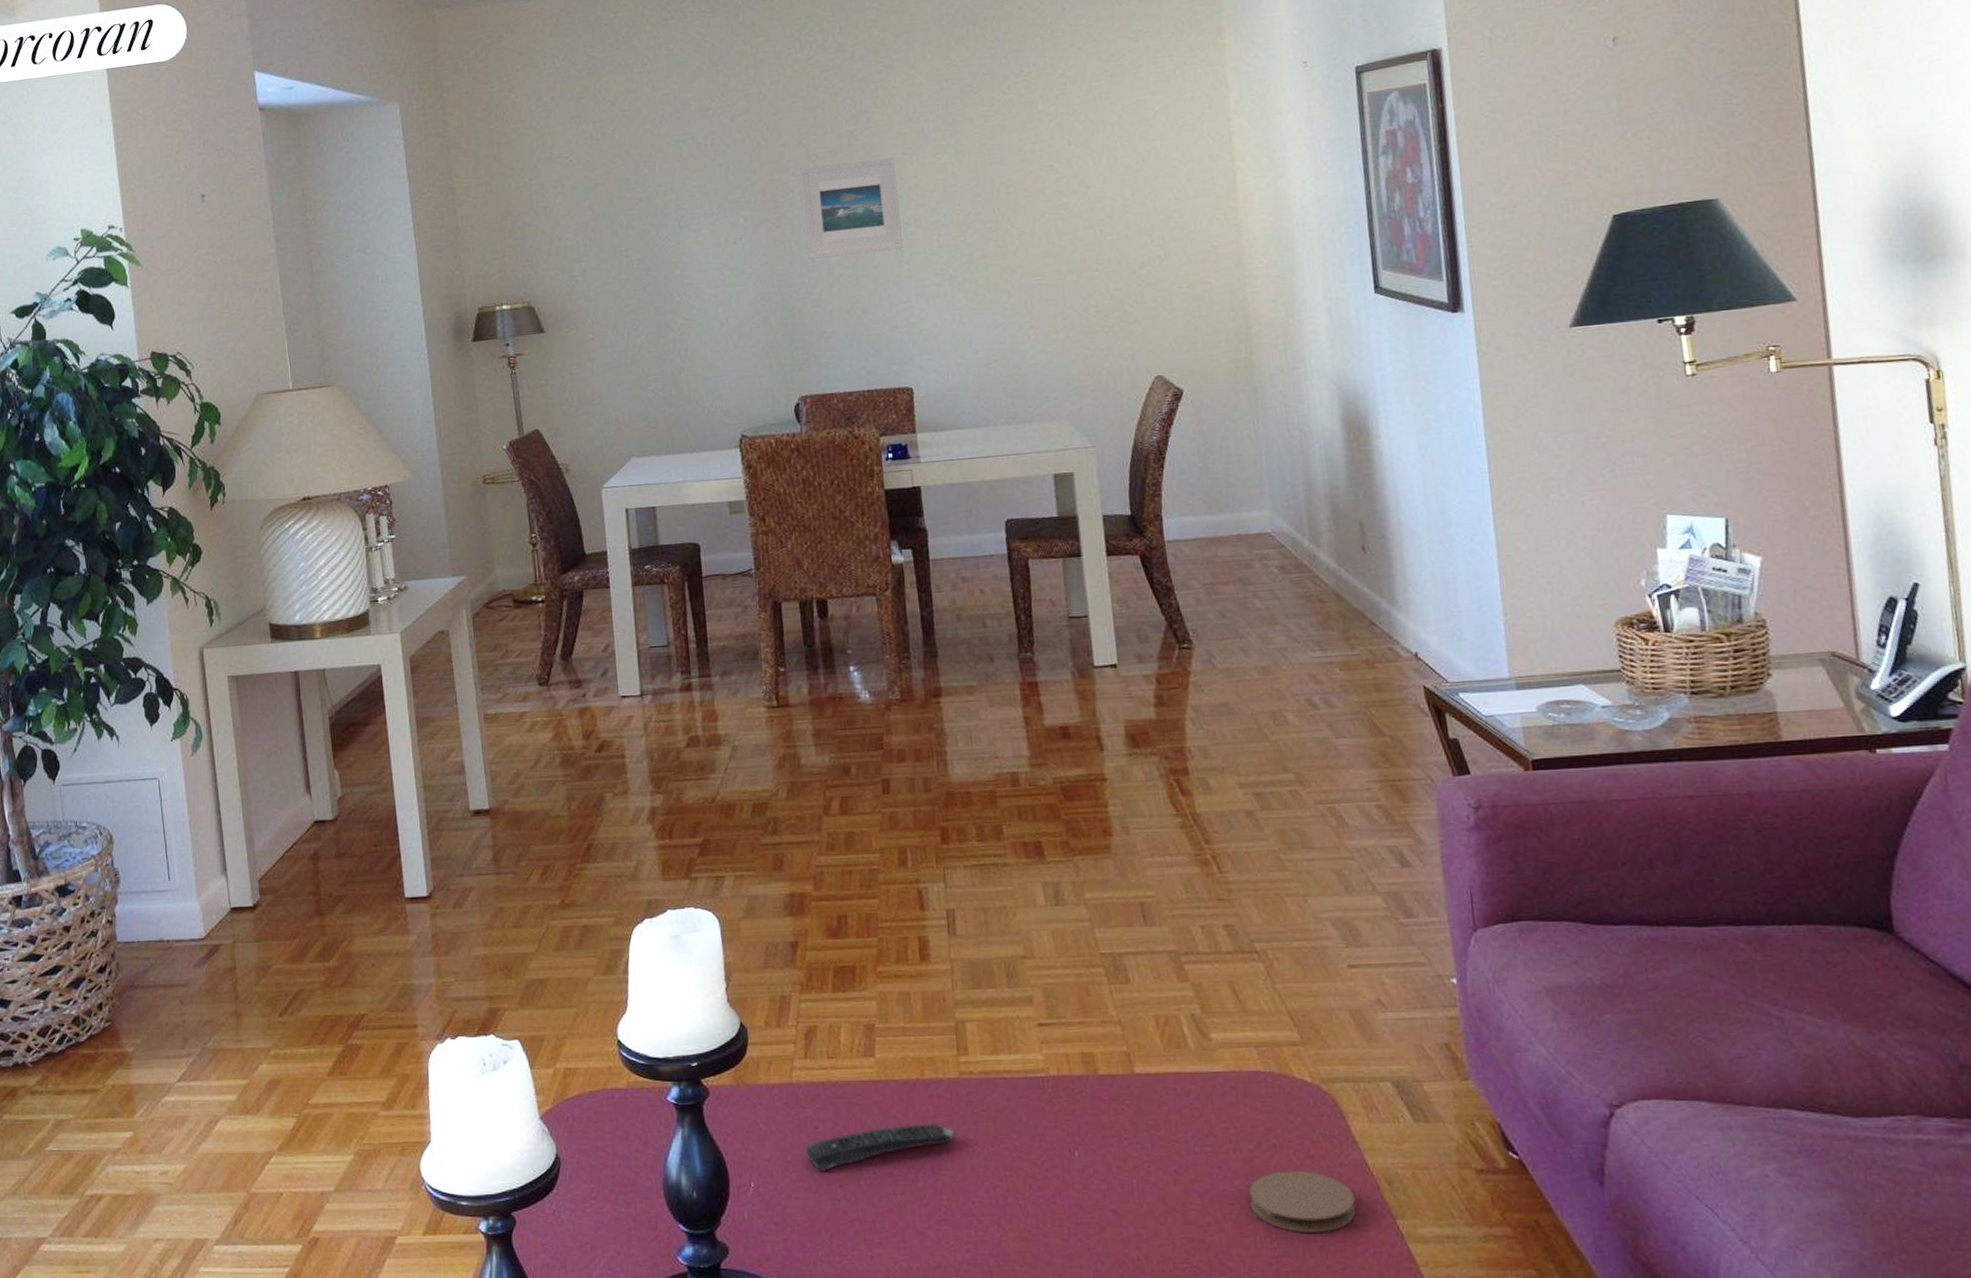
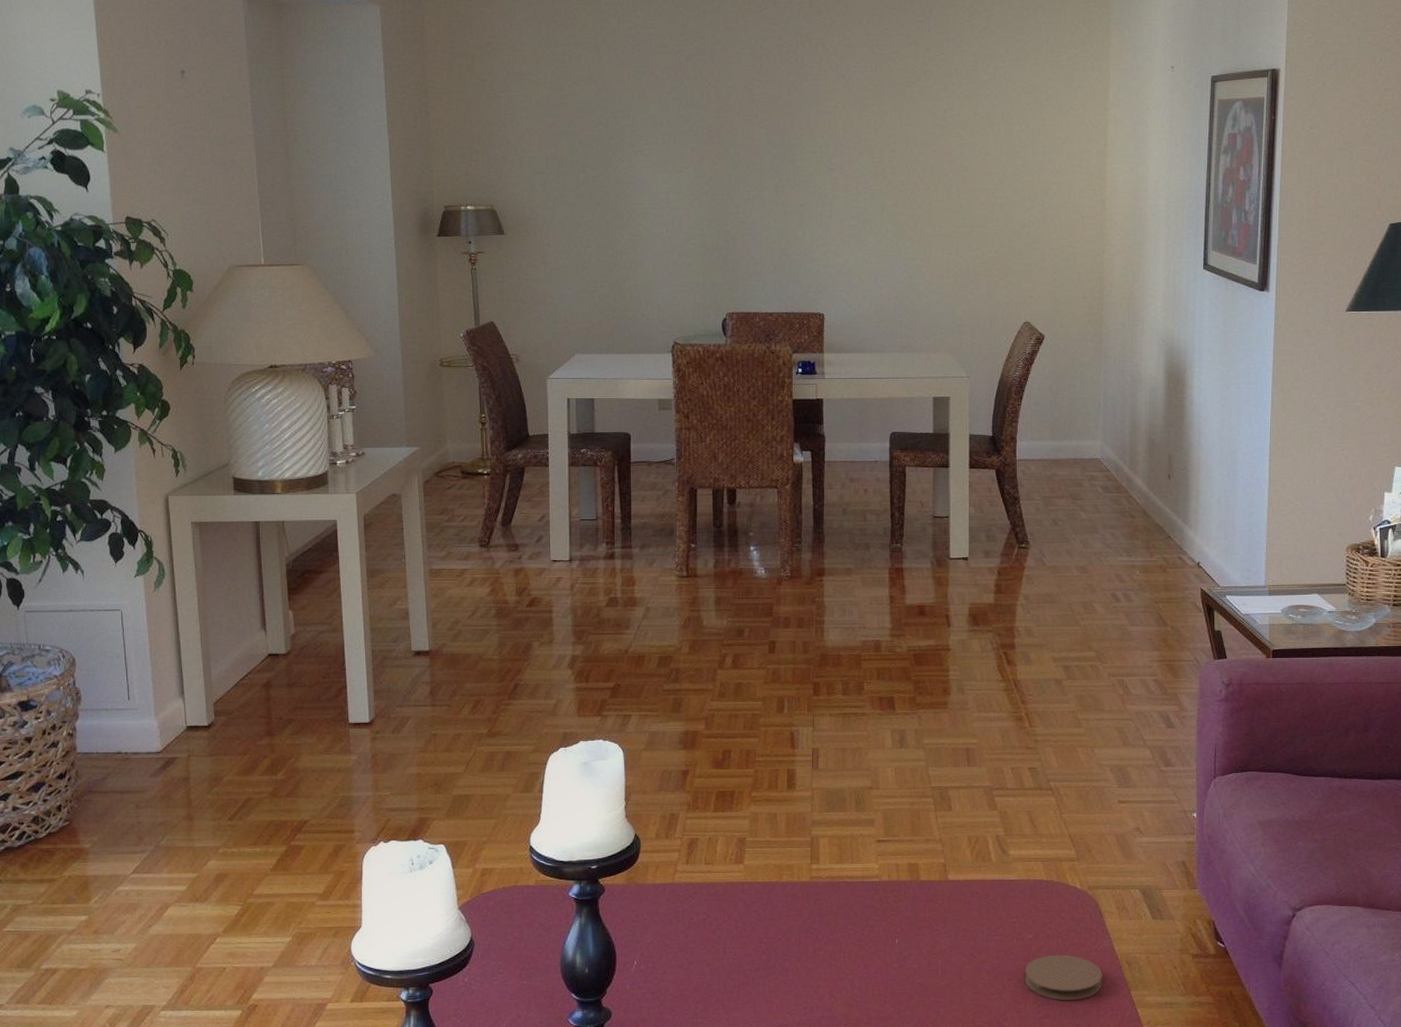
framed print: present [801,158,903,259] -> none [745,110,827,192]
remote control: present [805,1123,954,1171] -> none [681,916,802,953]

